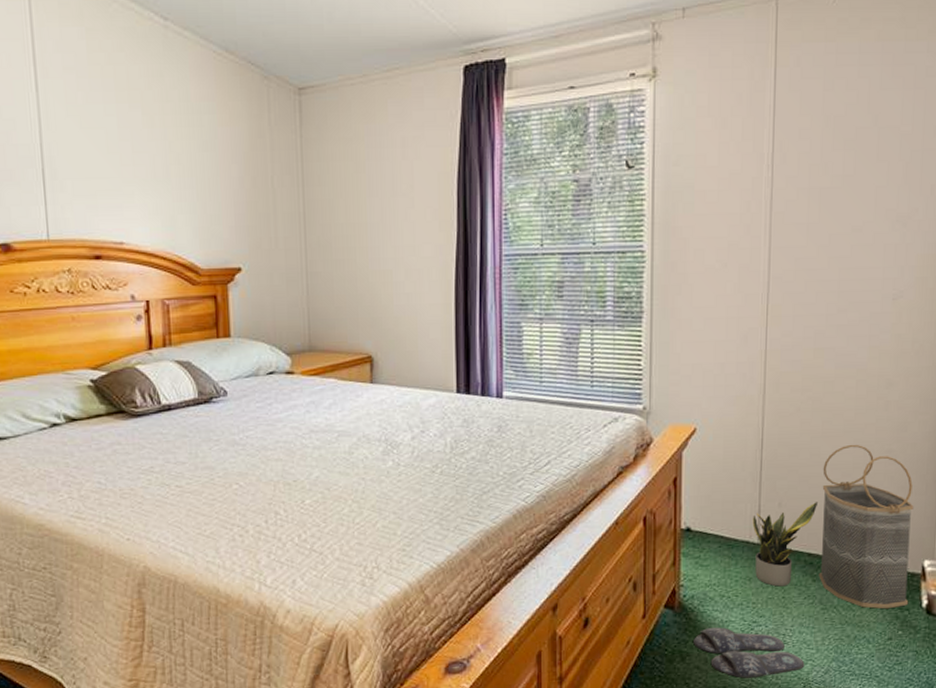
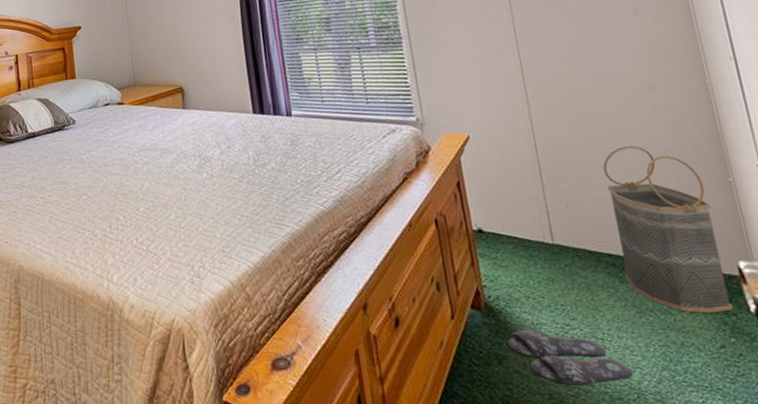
potted plant: present [752,502,819,587] -> none [542,202,607,288]

